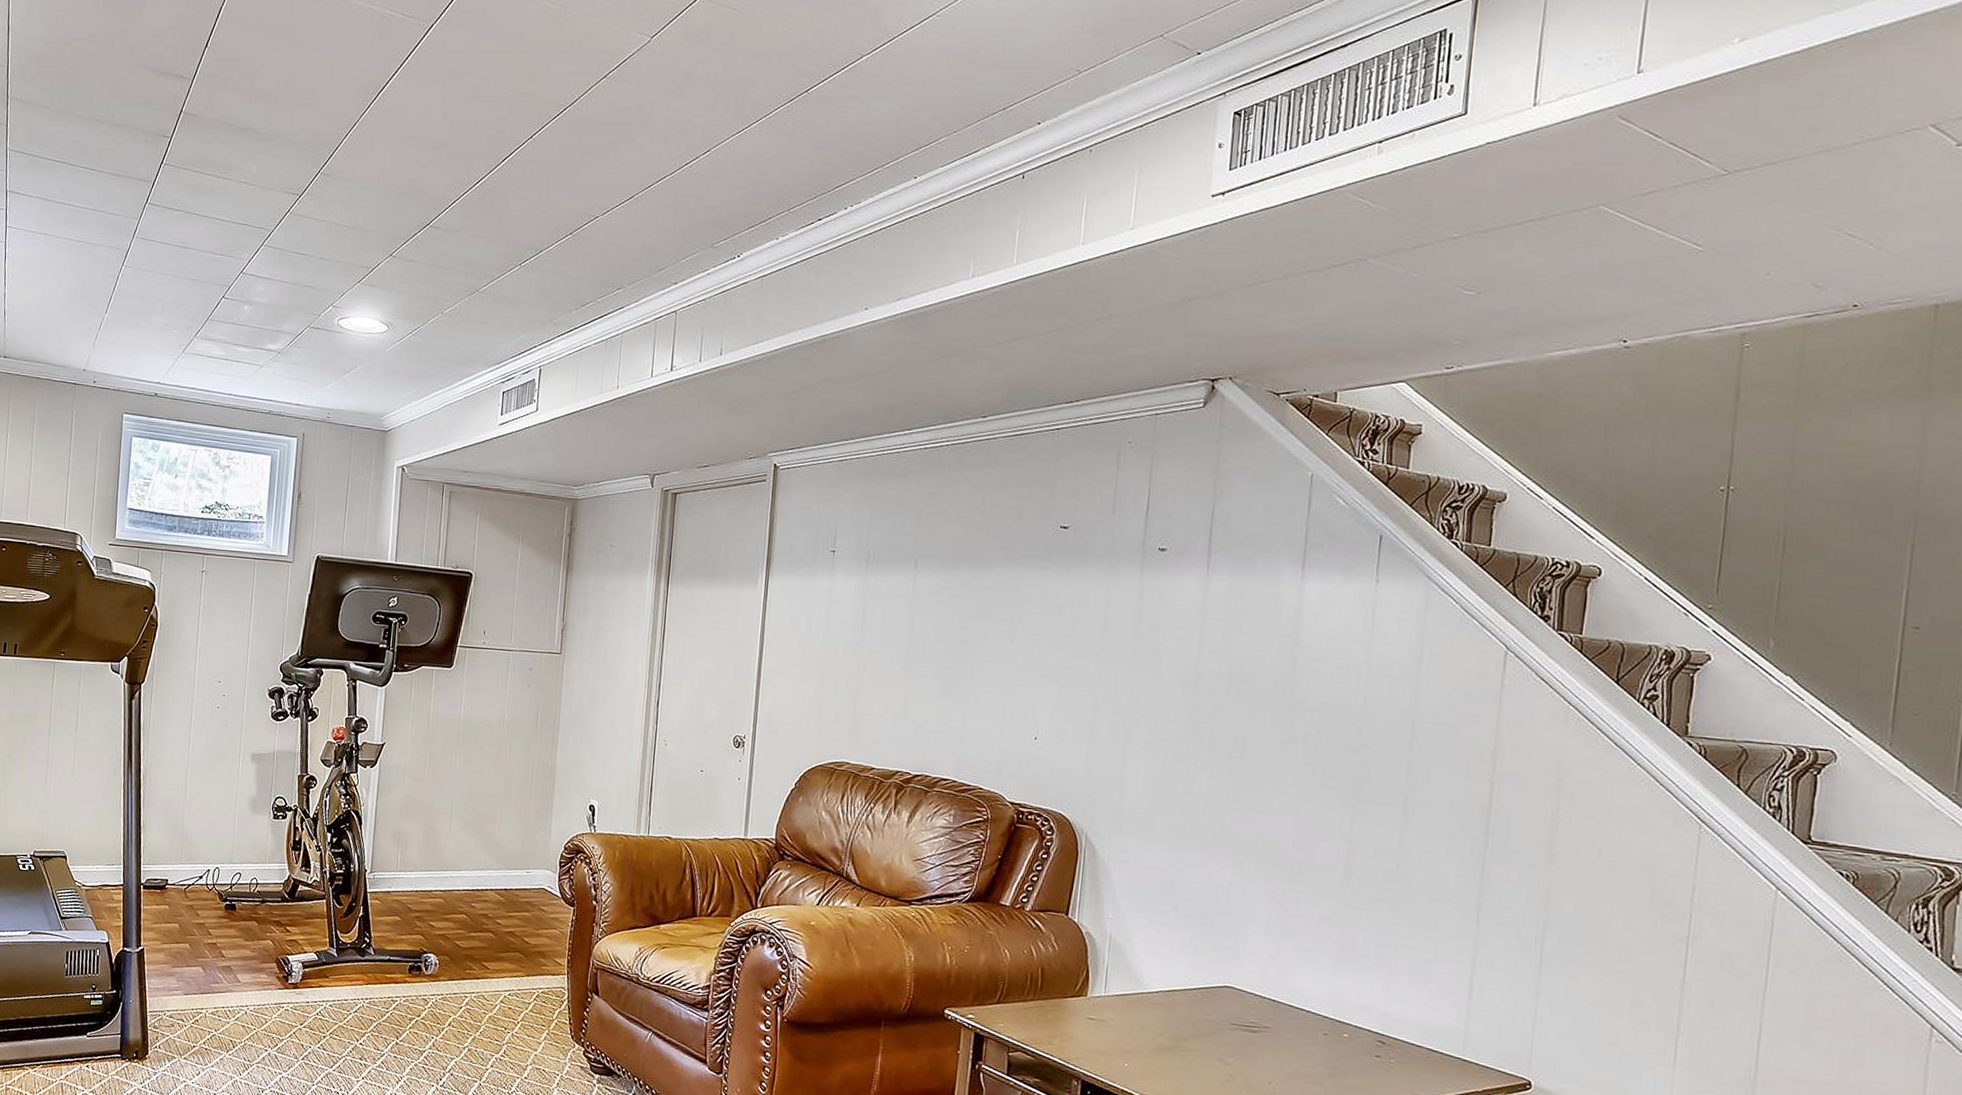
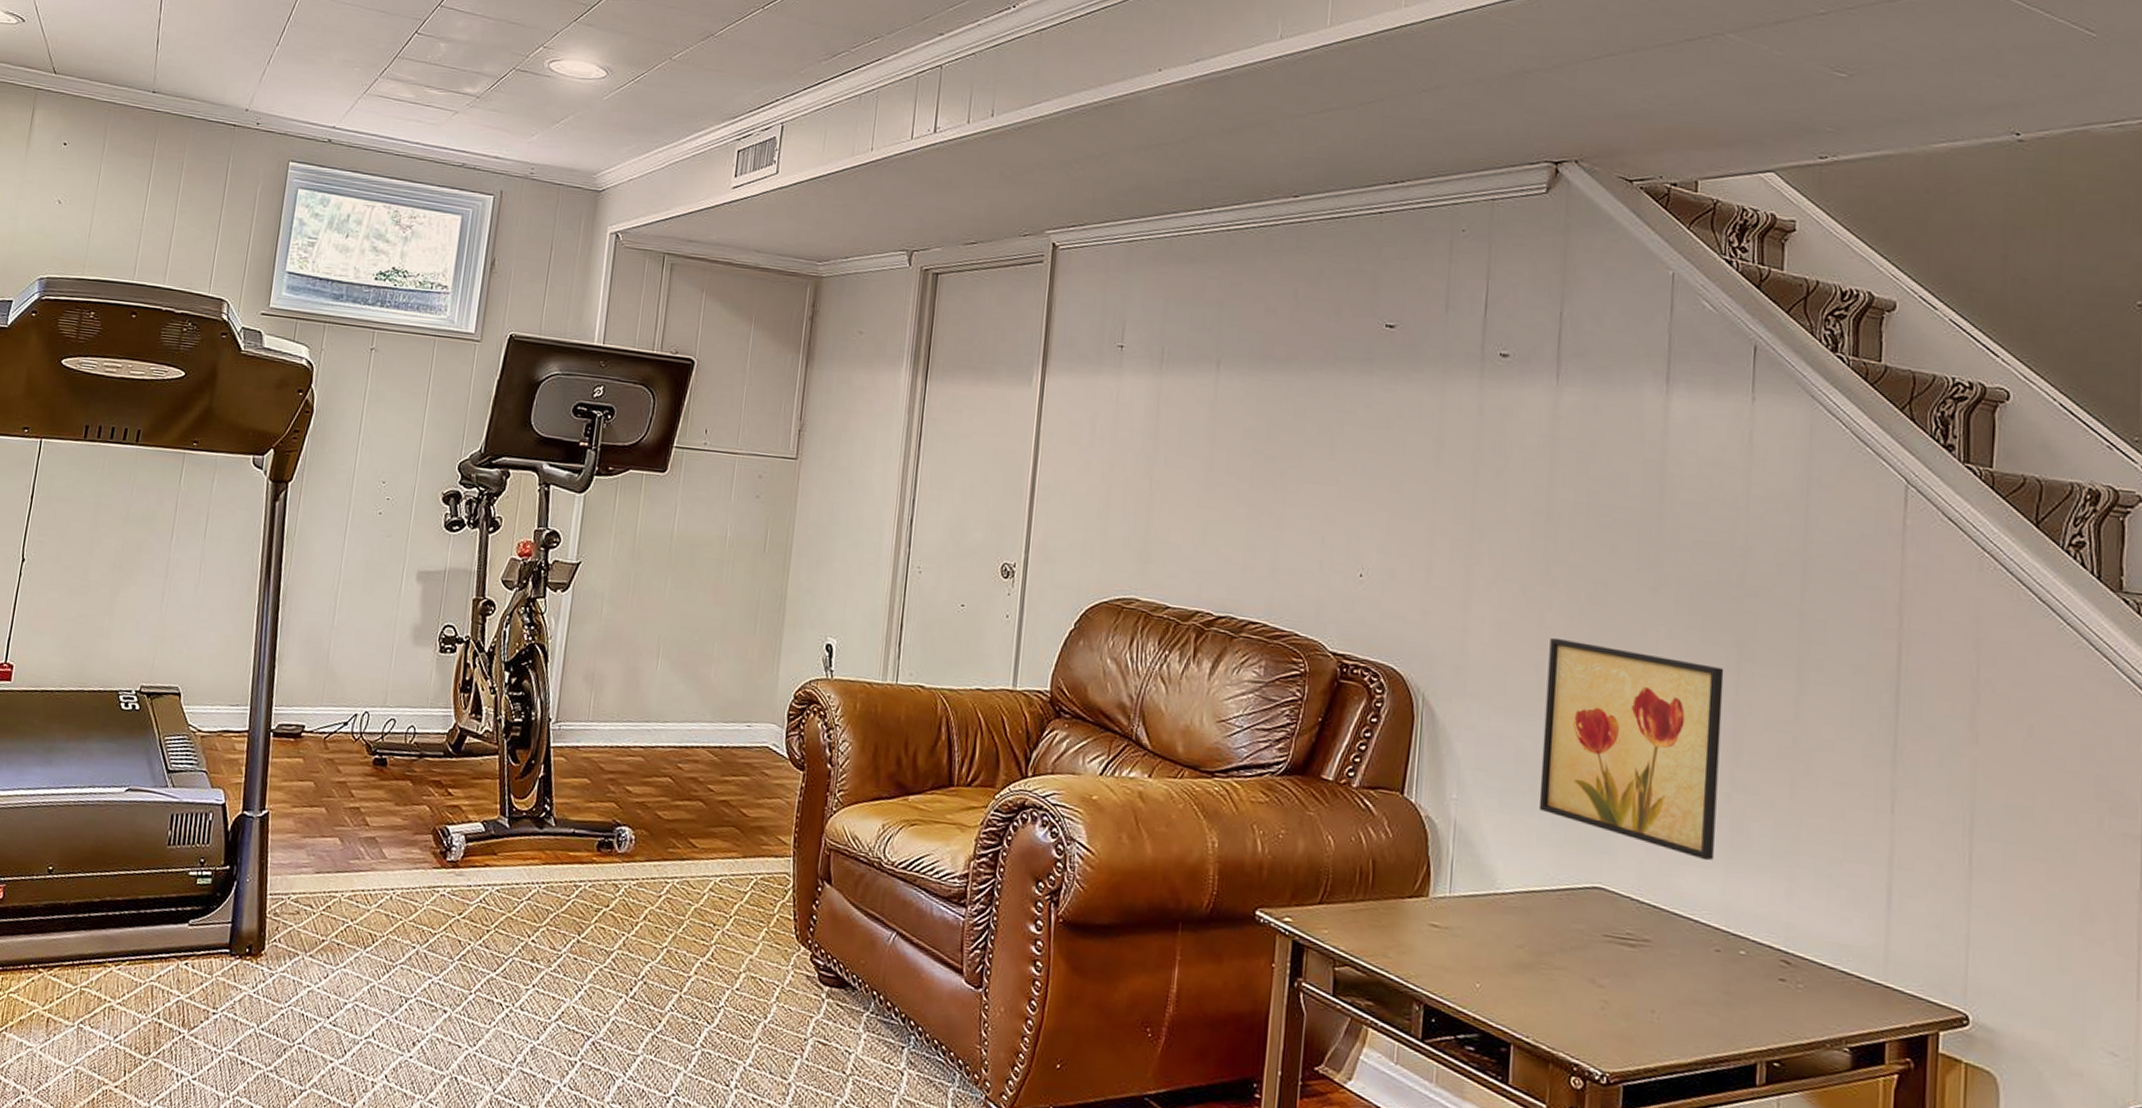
wall art: none [1180,785,1341,964] -> present [1538,637,1724,861]

